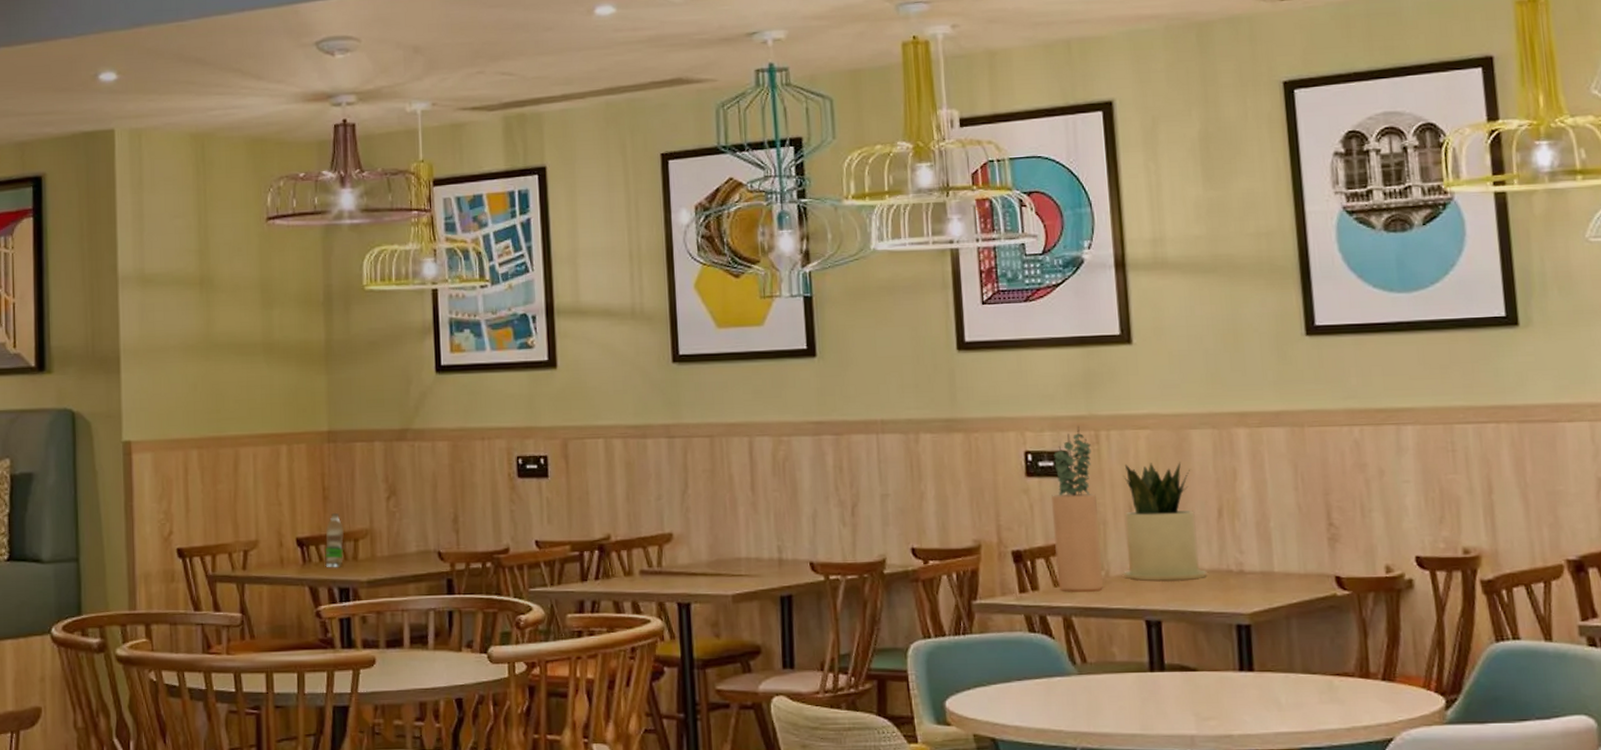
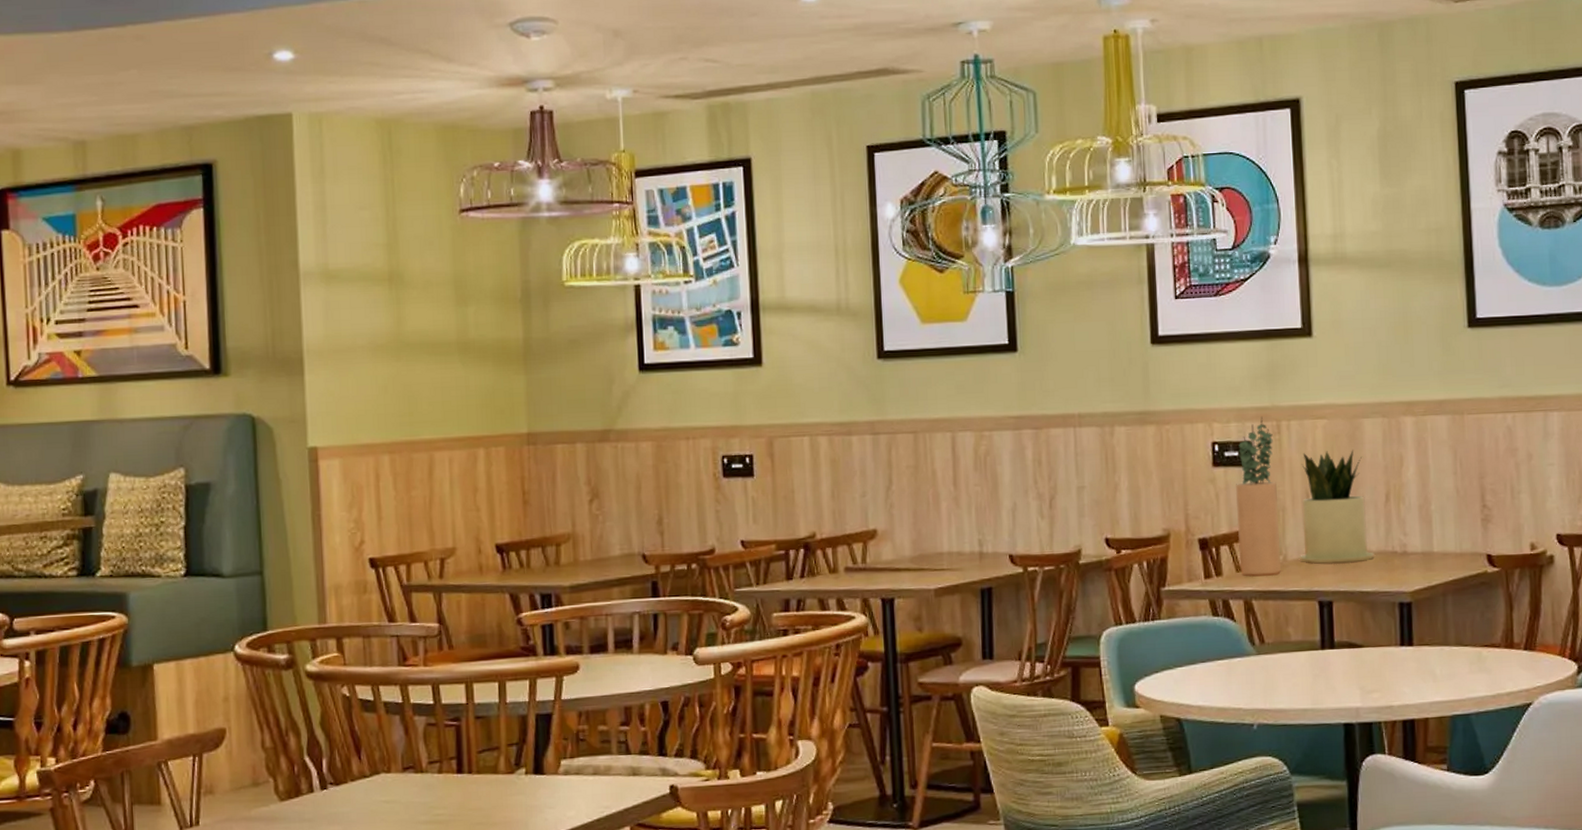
bottle: present [325,512,345,568] -> none [525,517,546,574]

